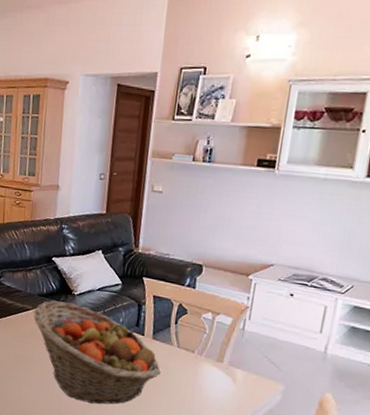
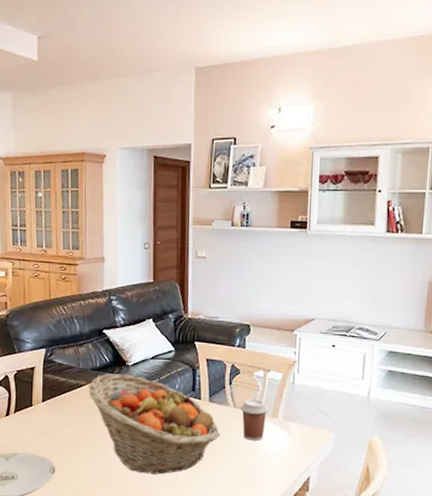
coffee cup: none [183,340,215,384] -> present [240,398,269,441]

